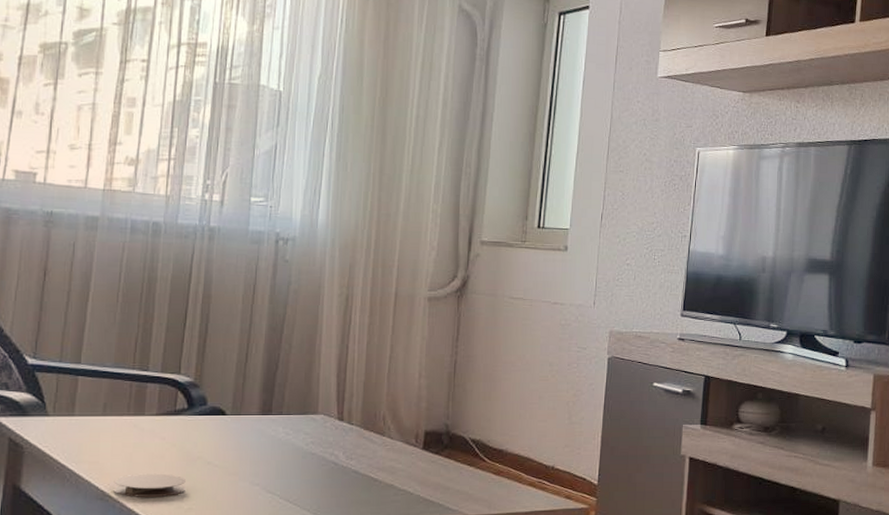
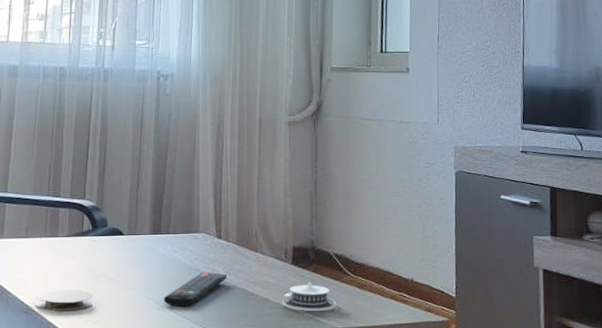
remote control: none [272,457,347,494] -> present [164,272,227,308]
architectural model: none [408,465,469,499] -> present [281,279,336,312]

